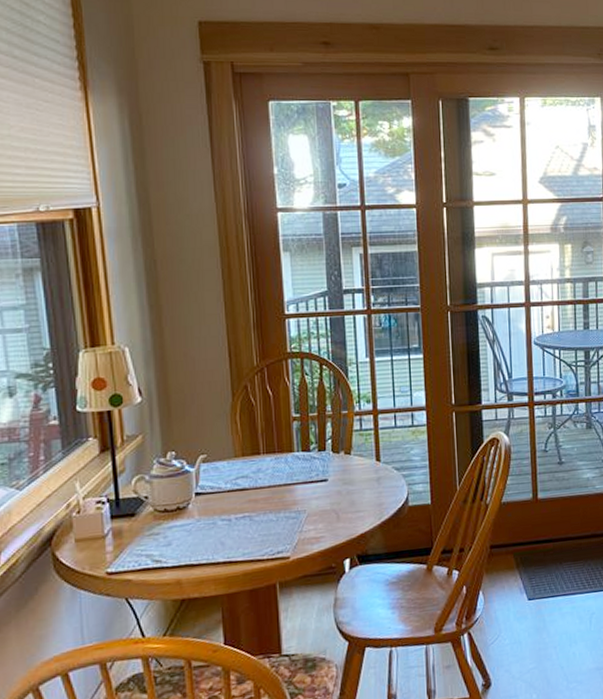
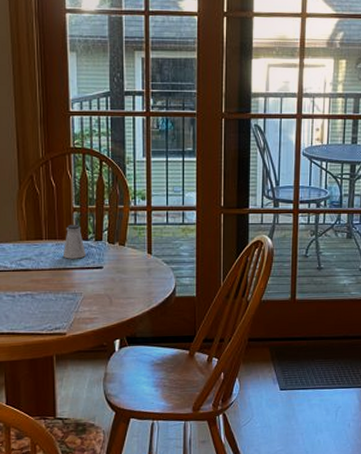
saltshaker: none [282,434,308,474] -> present [62,224,86,259]

